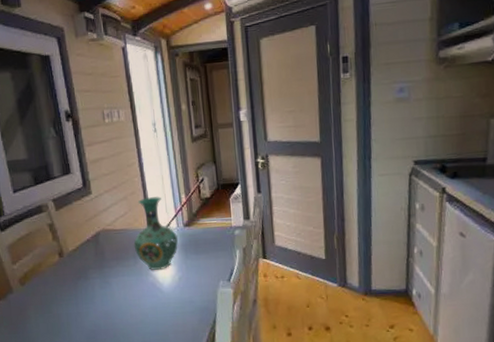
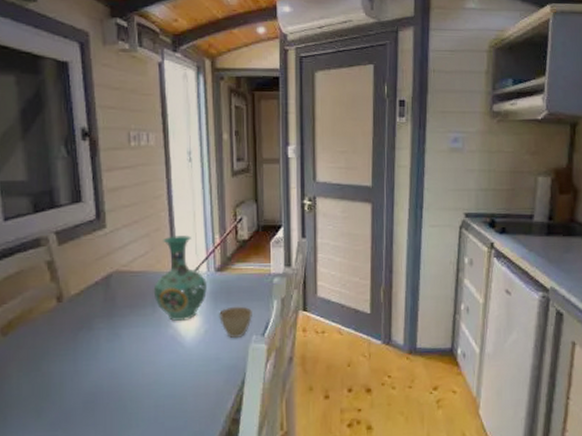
cup: none [190,256,219,283] -> present [219,306,252,338]

